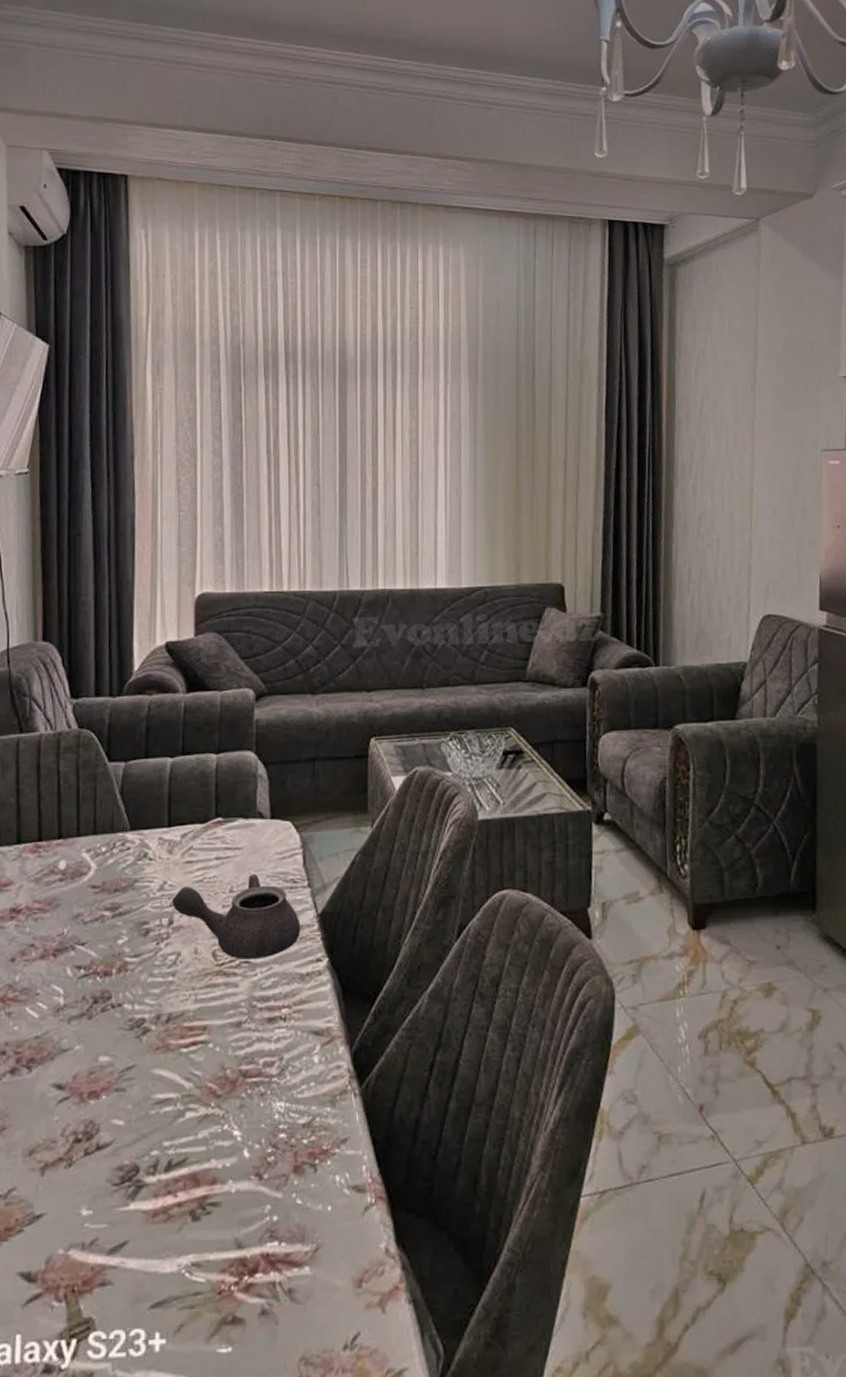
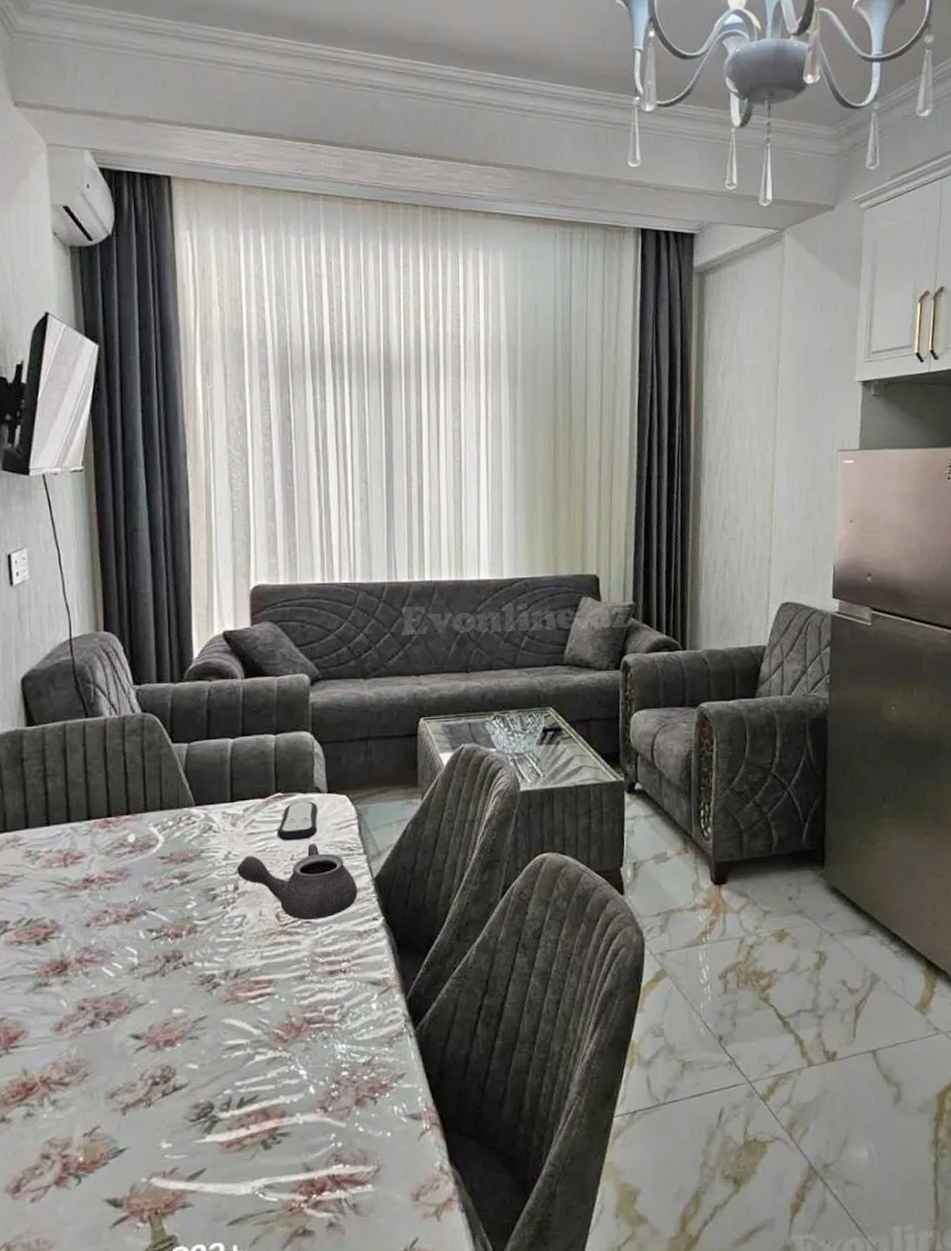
remote control: none [215,827,261,871] -> present [276,801,318,841]

